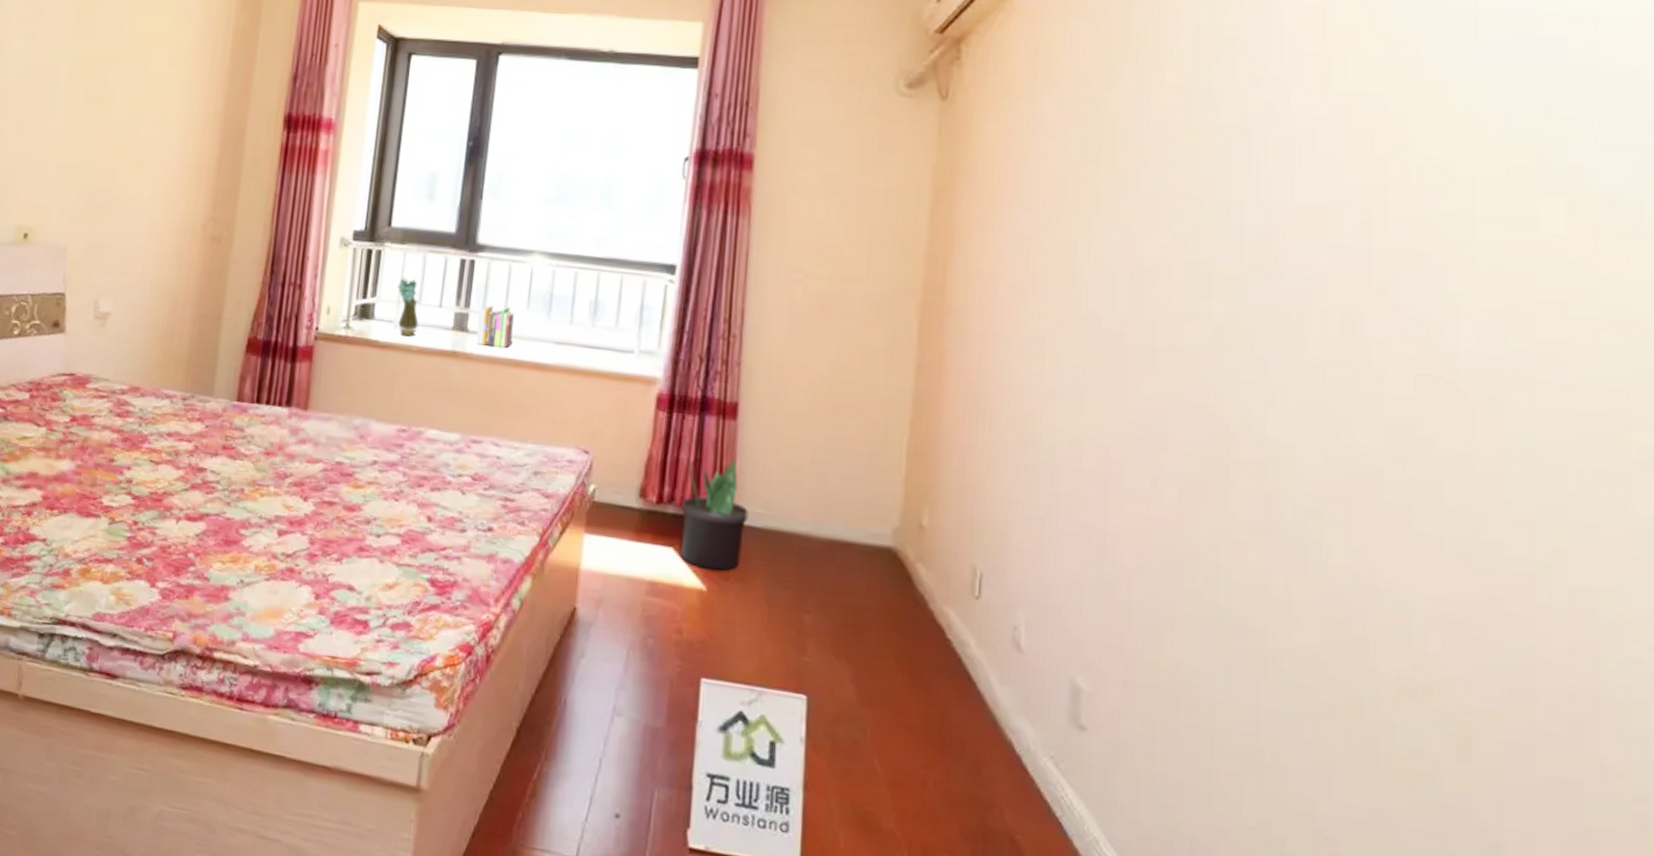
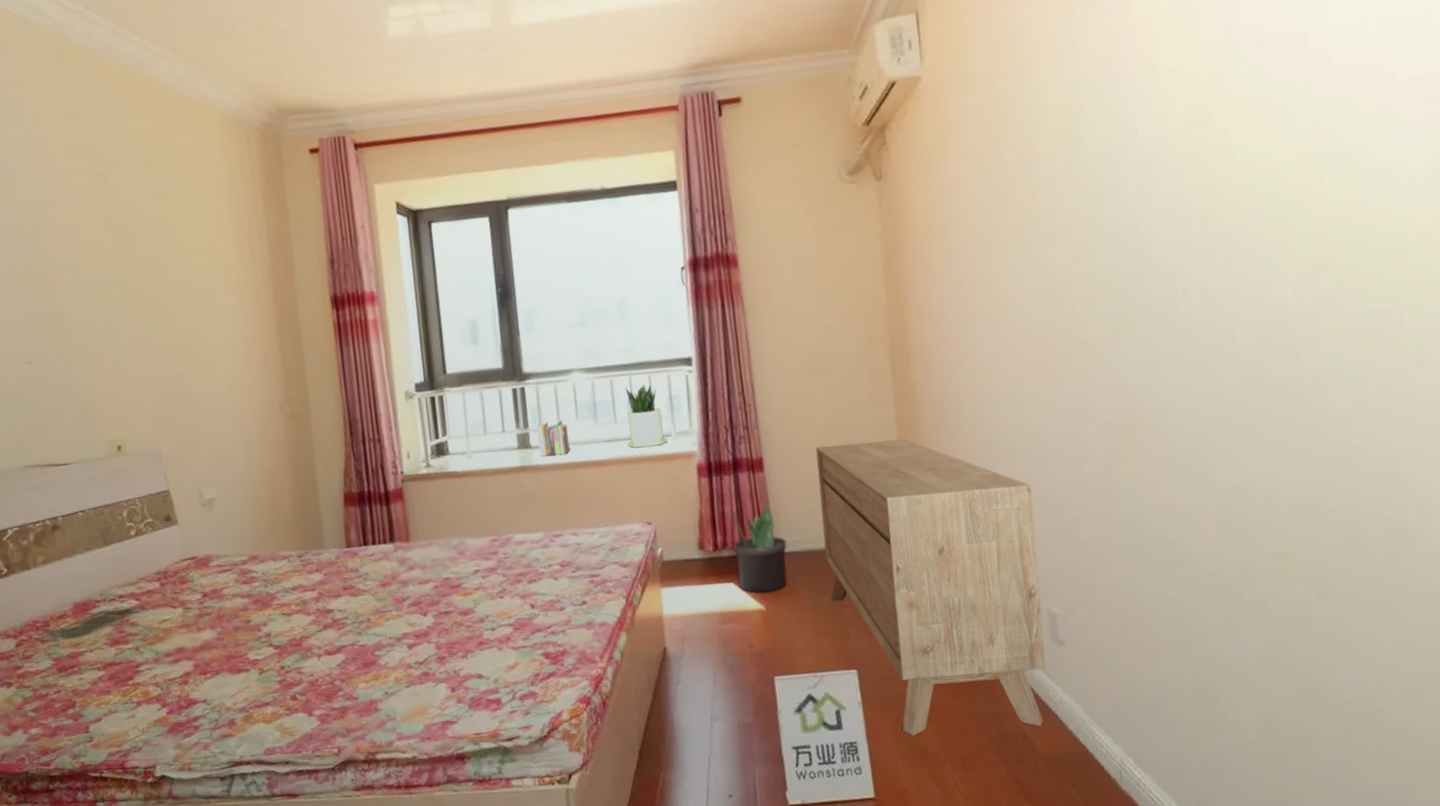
vase: present [397,276,419,337] -> none [463,413,489,463]
planter: none [579,285,629,362] -> present [625,384,668,448]
sideboard: none [790,405,1075,832] -> present [816,439,1047,736]

